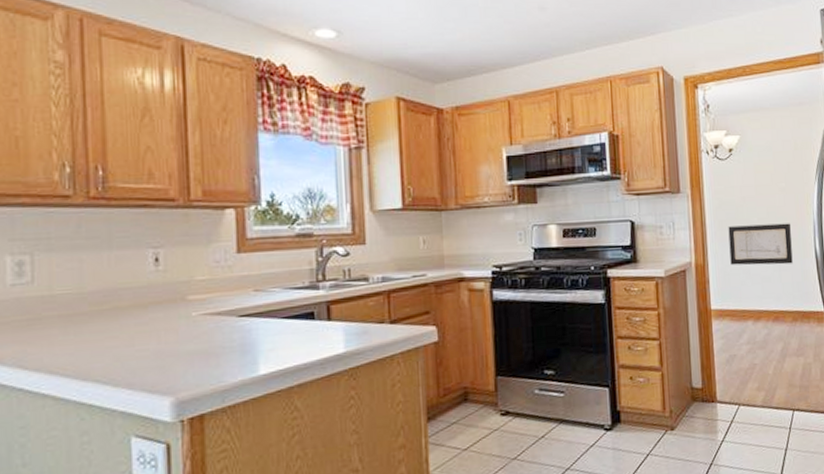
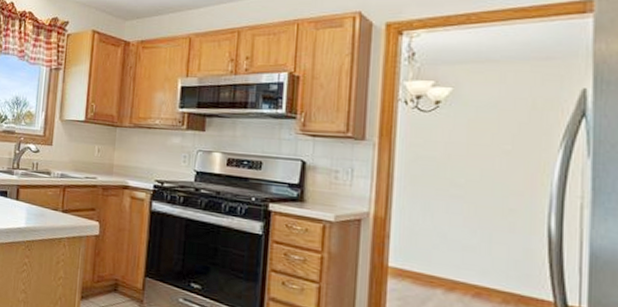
wall art: present [728,223,793,266] -> none [421,183,513,238]

